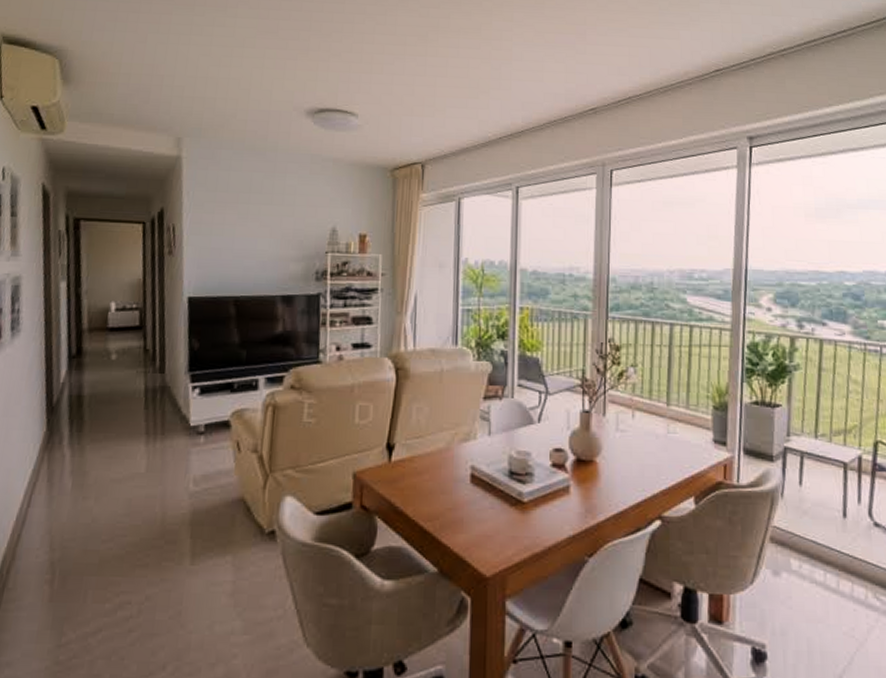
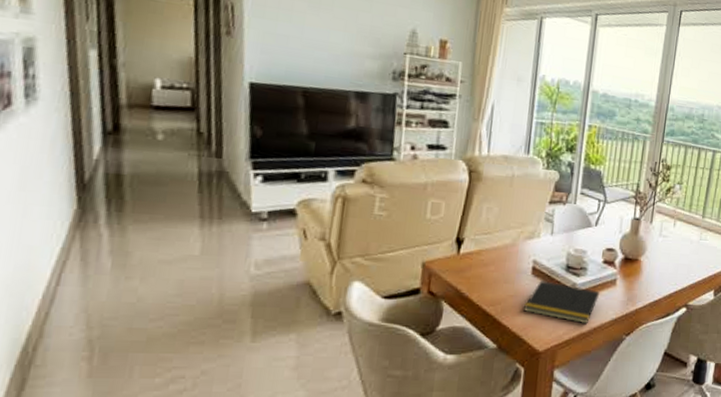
notepad: none [464,490,550,543] -> present [523,280,599,325]

